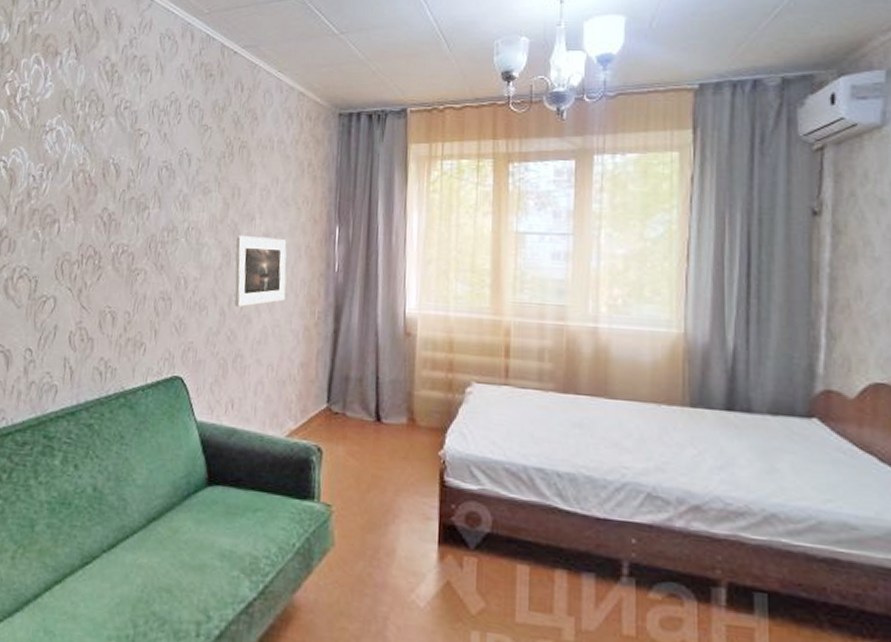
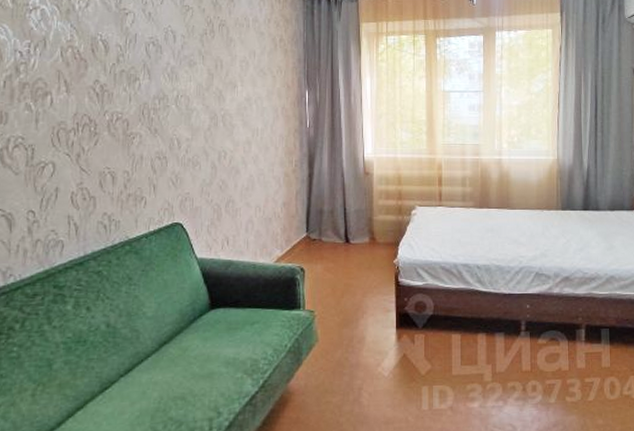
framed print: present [234,234,287,307] -> none [221,100,268,161]

